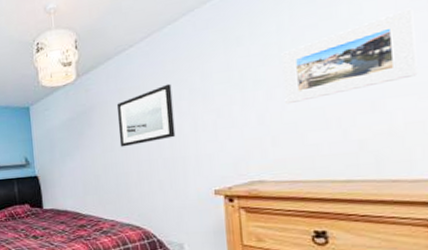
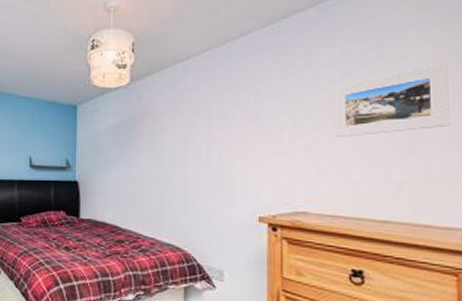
wall art: present [116,83,176,147] -> none [168,101,225,161]

